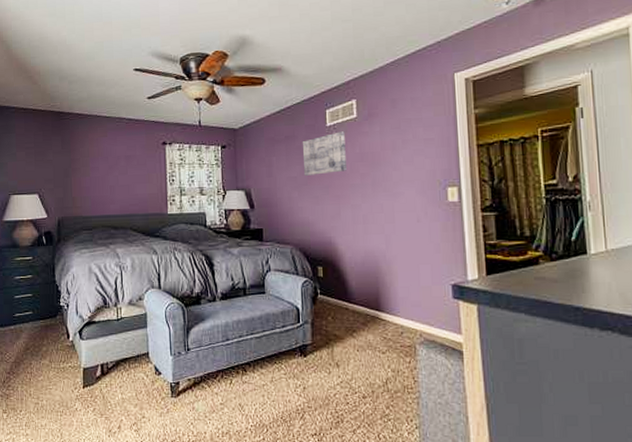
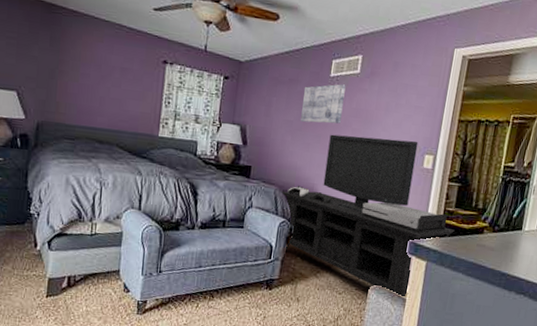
media console: none [298,175,503,348] -> present [281,134,455,296]

